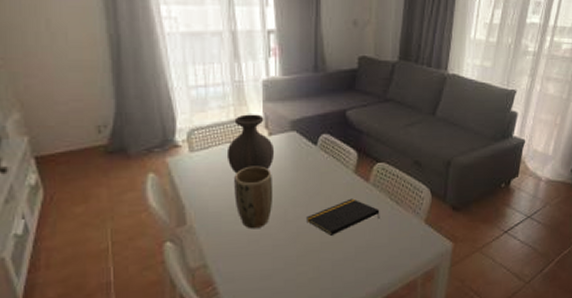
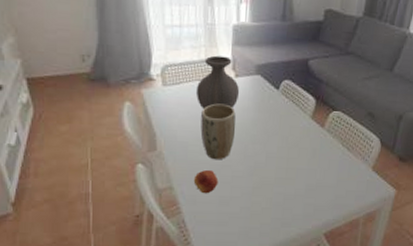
fruit: none [230,241,258,269] -> present [193,170,219,194]
notepad: present [305,198,380,236] -> none [263,141,332,173]

